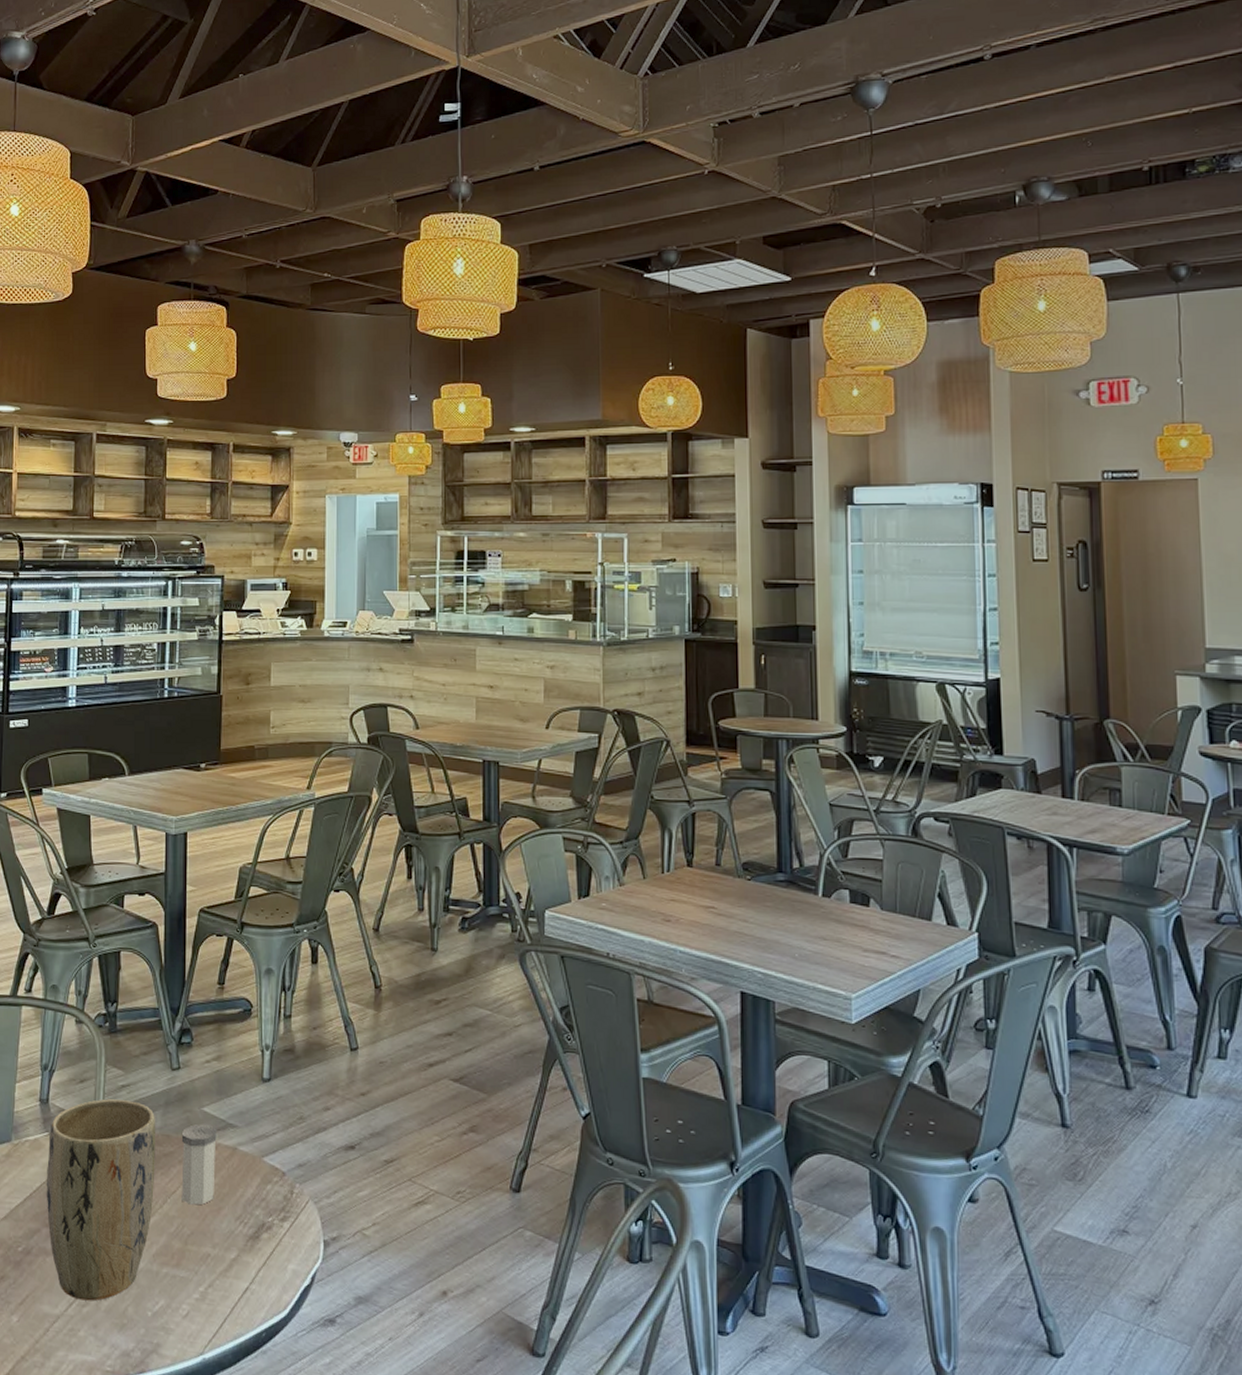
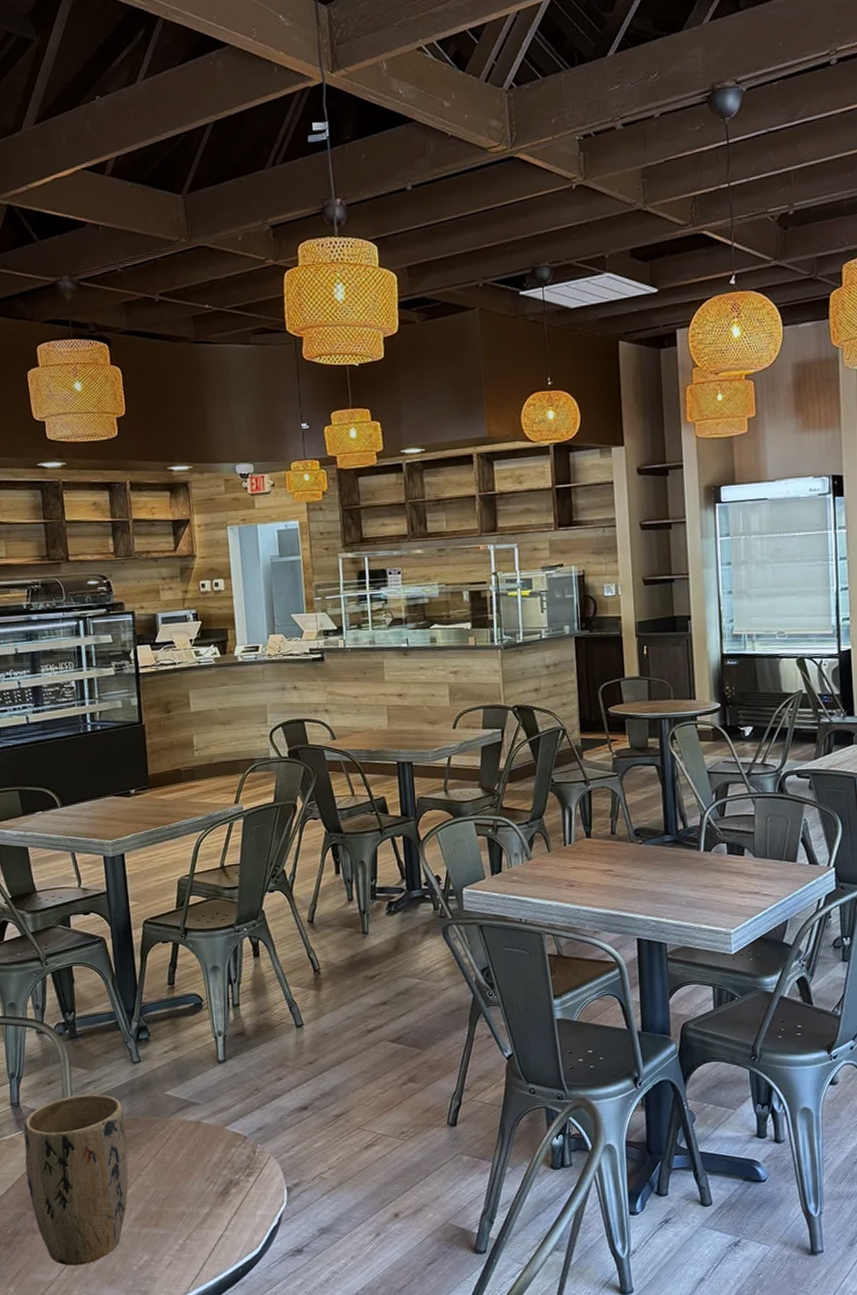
salt shaker: present [181,1123,218,1205] -> none [148,1105,184,1174]

